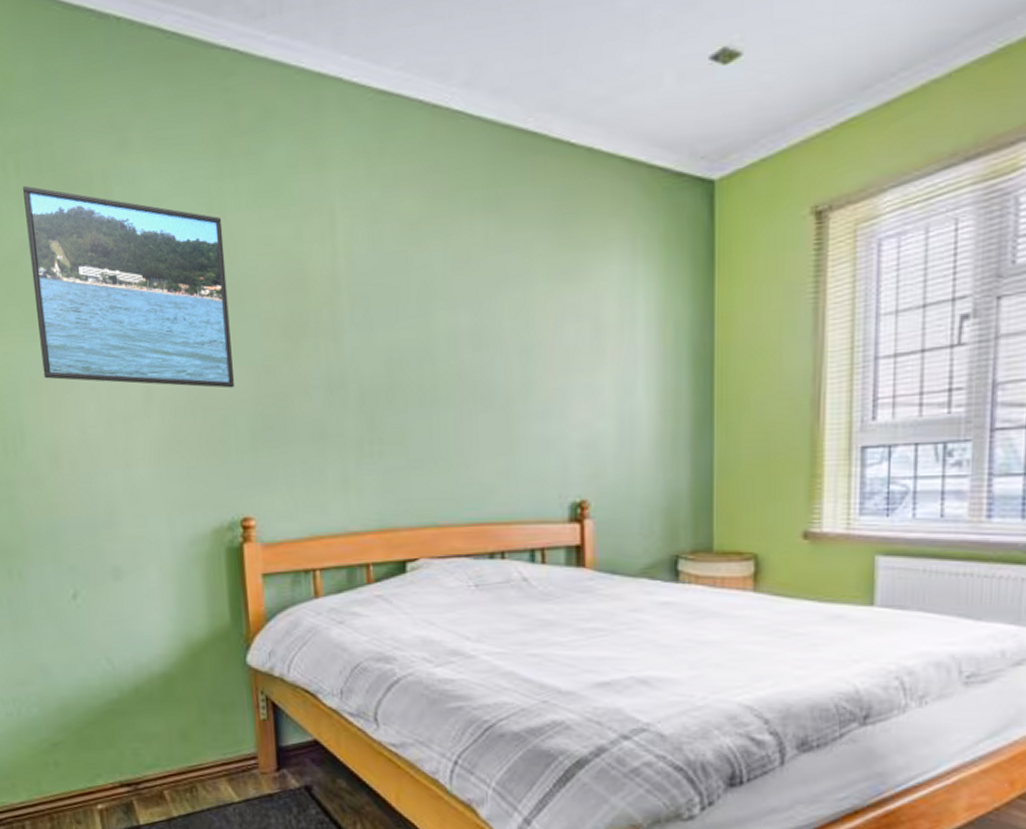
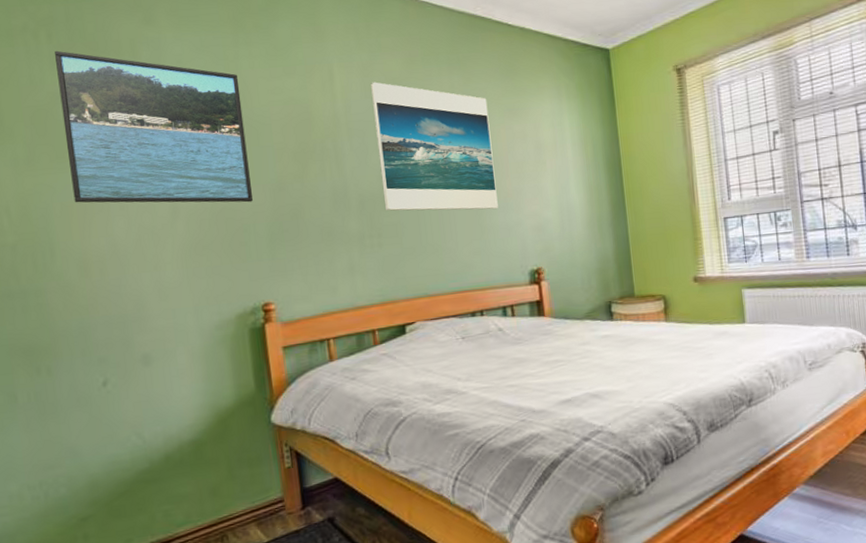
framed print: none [381,229,535,415] -> present [371,81,498,211]

